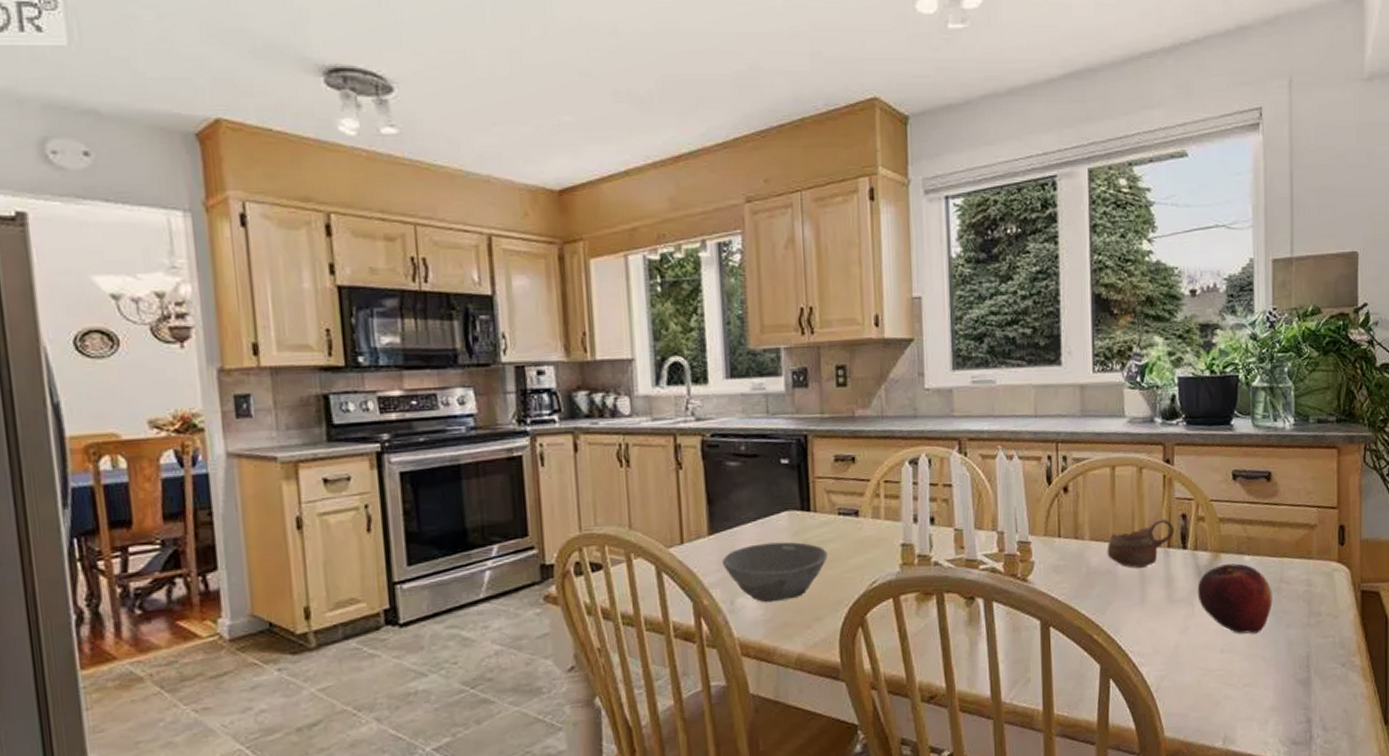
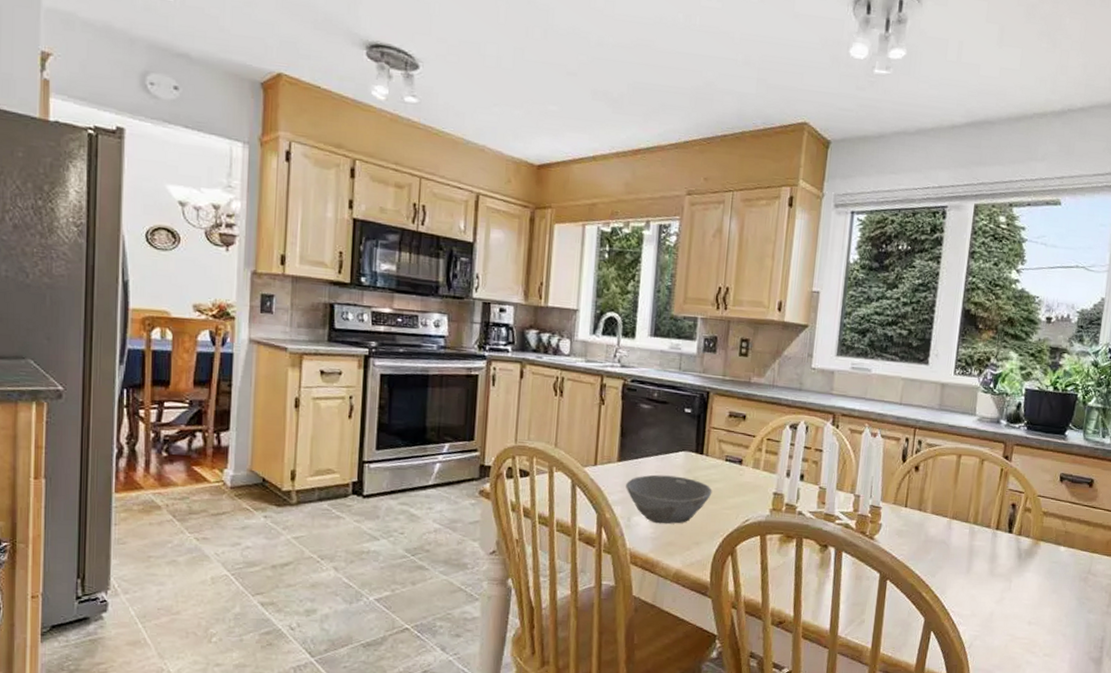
cup: present [1107,518,1175,568] -> none [944,504,1004,543]
fruit: present [1197,563,1273,634] -> none [1015,551,1080,613]

